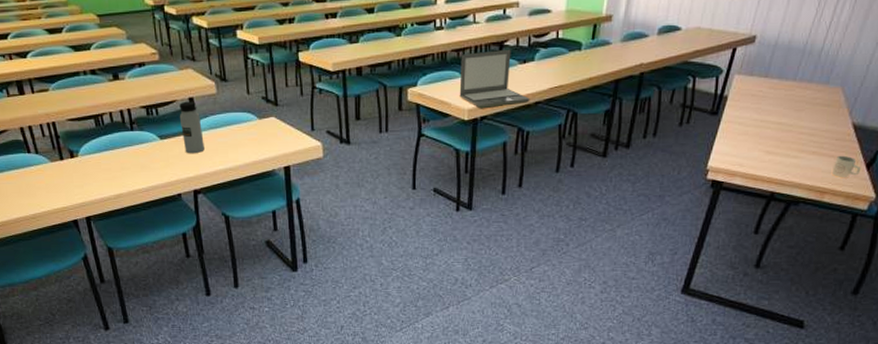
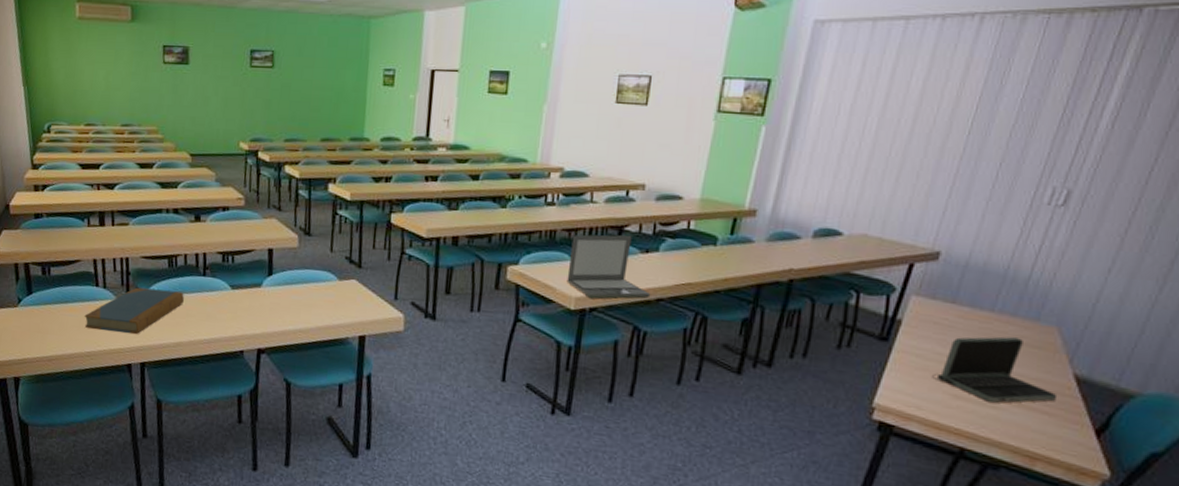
book: none [22,148,117,192] -> present [84,287,184,334]
water bottle: present [179,101,205,154] -> none [255,251,277,310]
laptop: none [751,100,841,154] -> present [932,336,1058,404]
mug: present [831,155,862,179] -> none [1045,413,1089,445]

